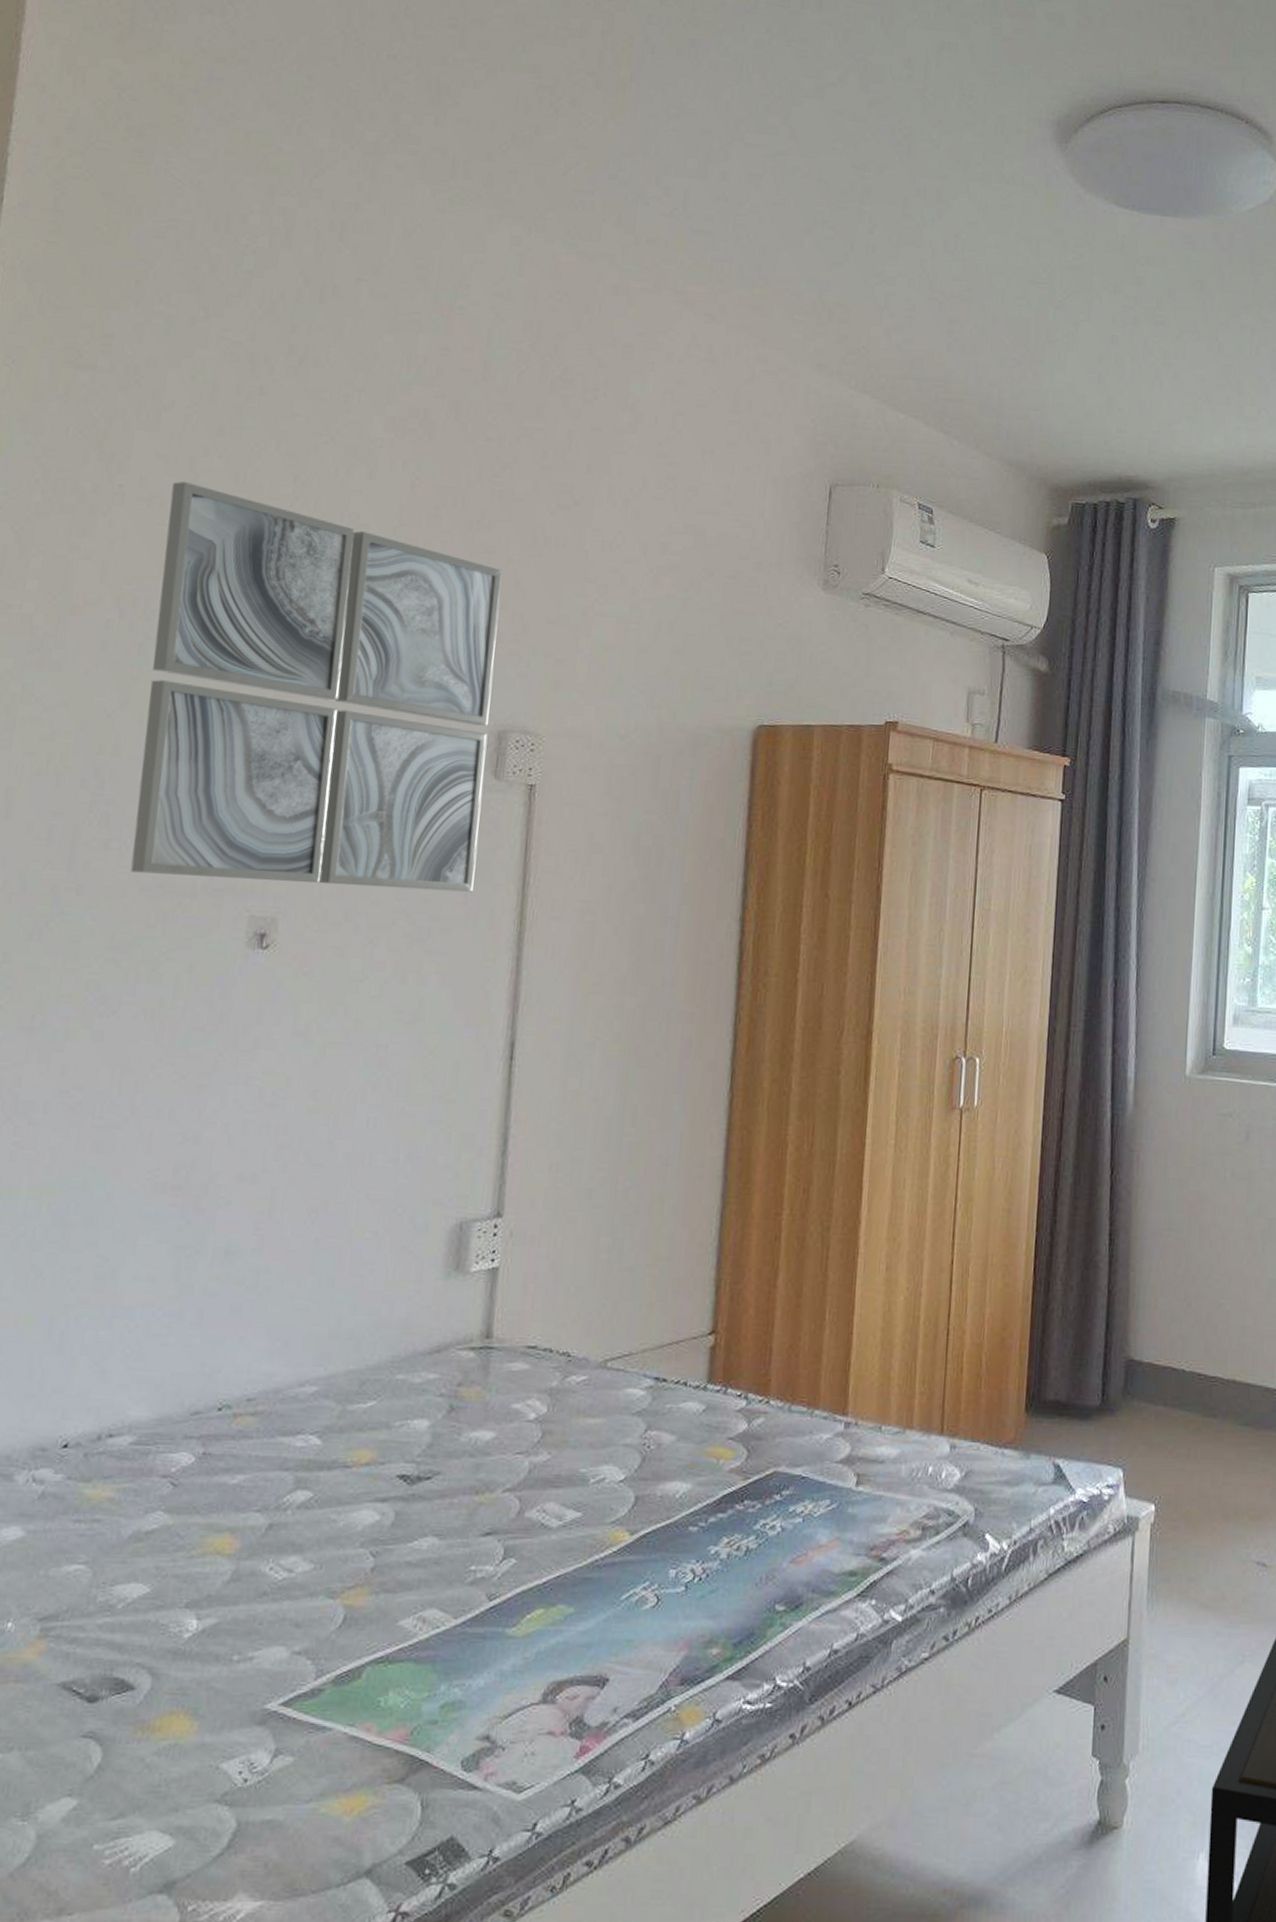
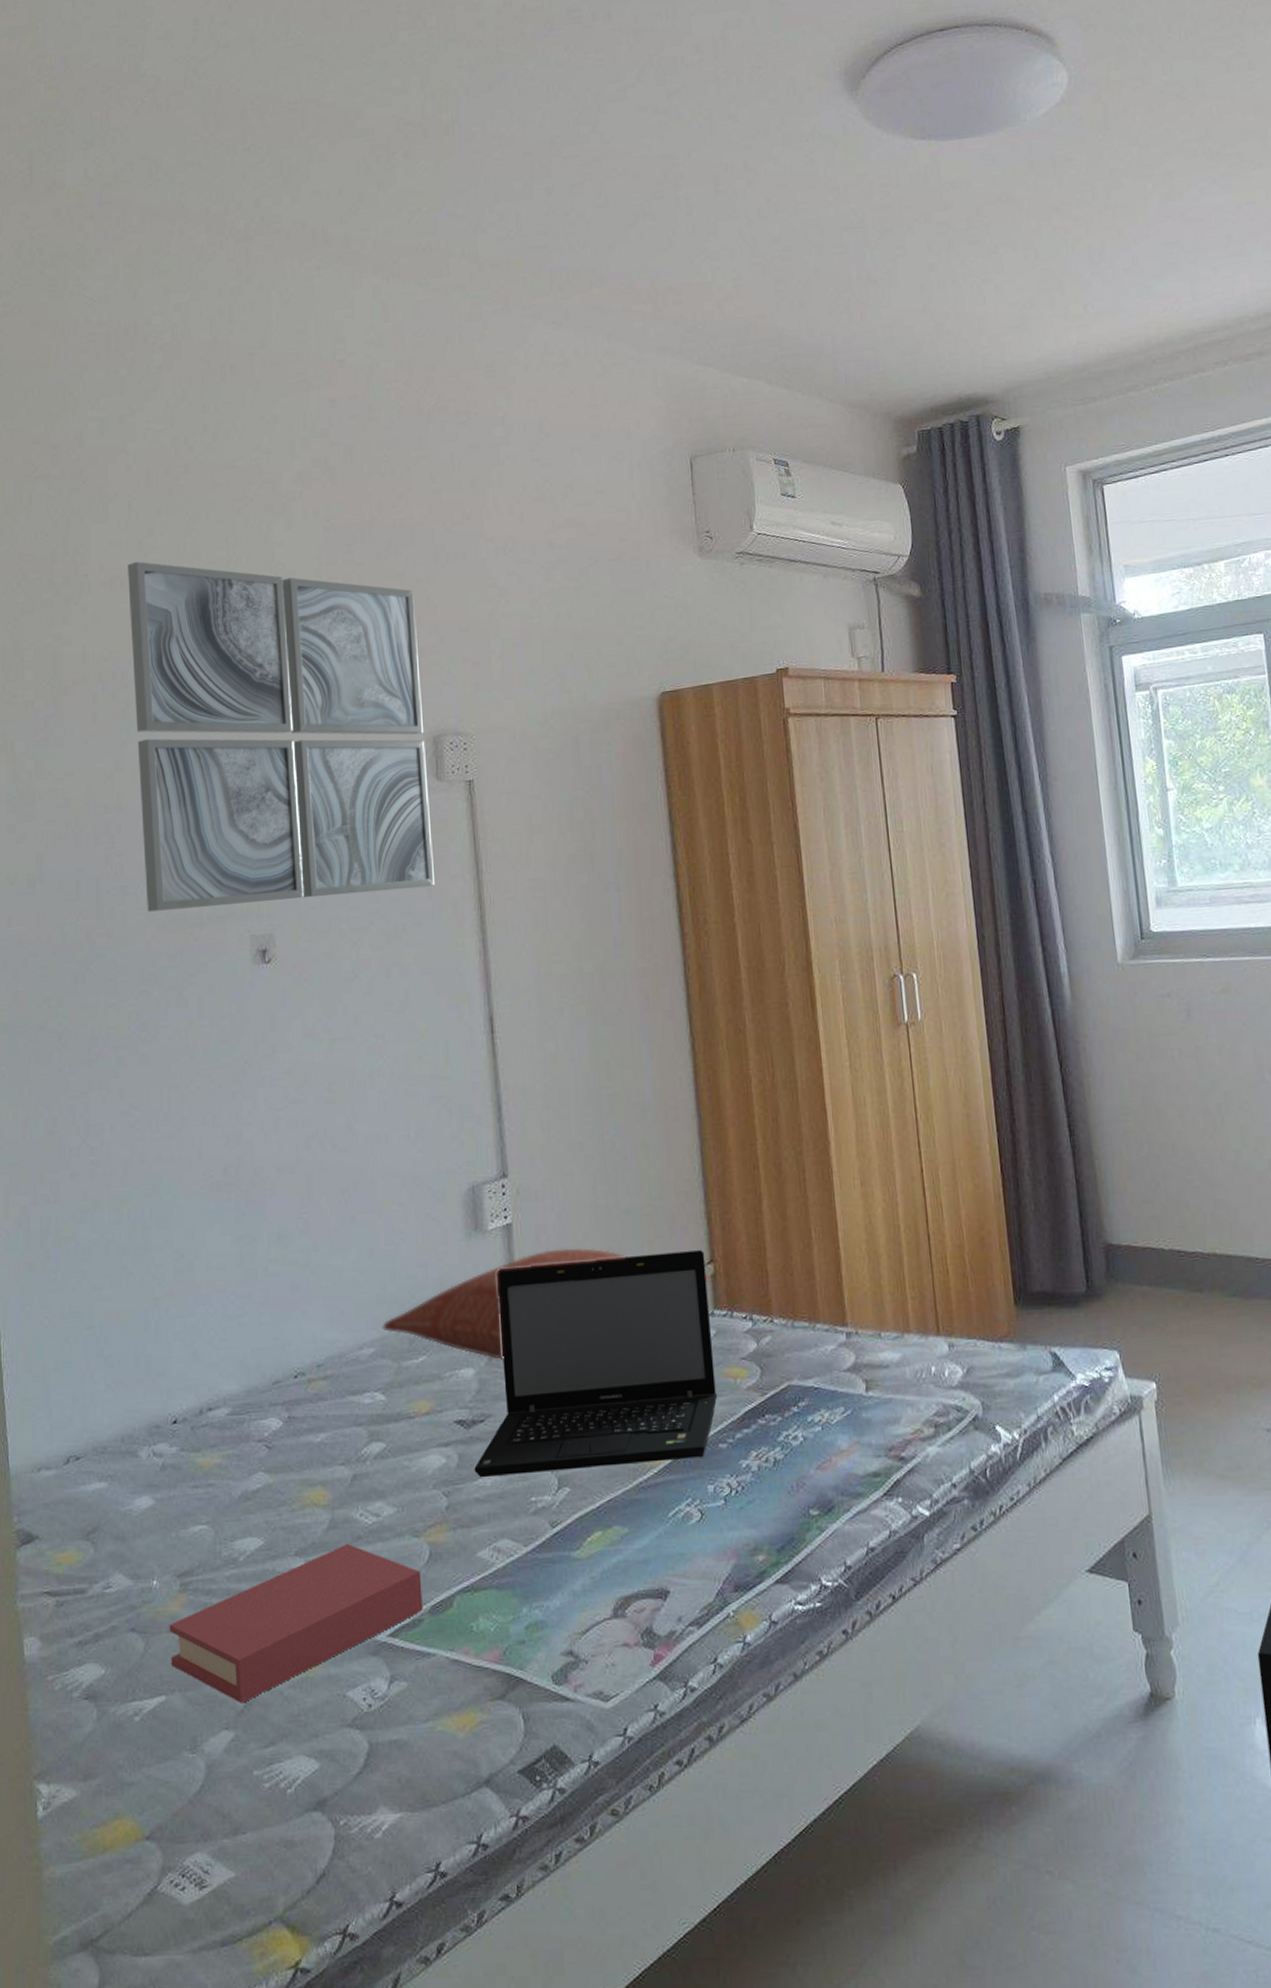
book: none [13,1600,331,1768] -> present [169,1544,423,1703]
pillow: none [330,1300,705,1413] -> present [382,1248,707,1360]
laptop: none [410,1314,707,1540] -> present [474,1249,718,1477]

